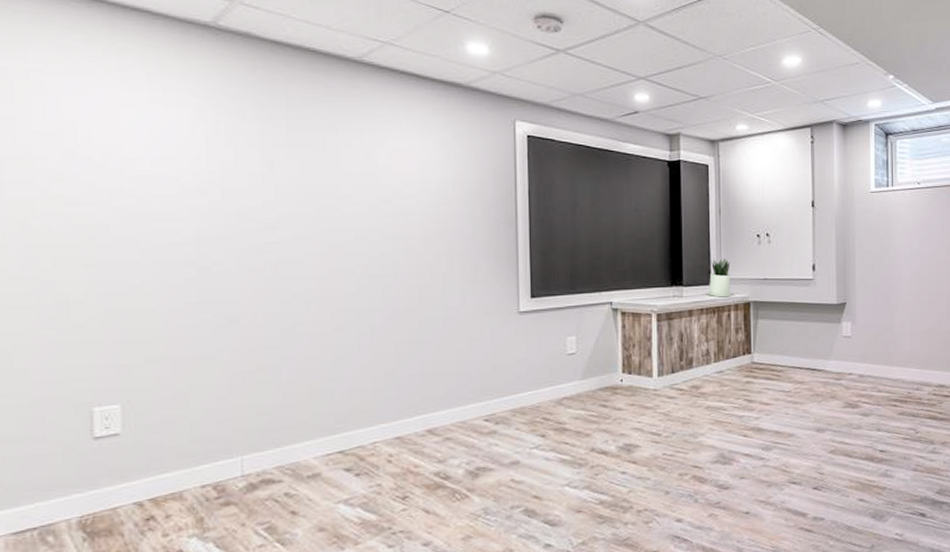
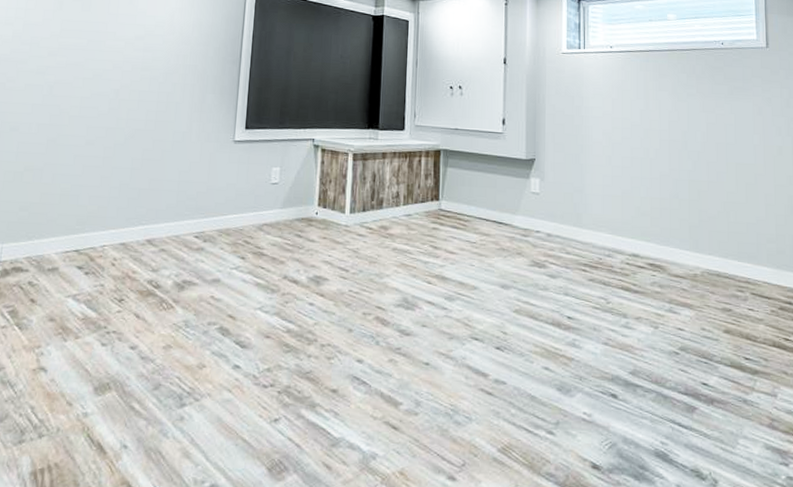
planter: present [707,258,732,298] -> none [400,106,424,144]

